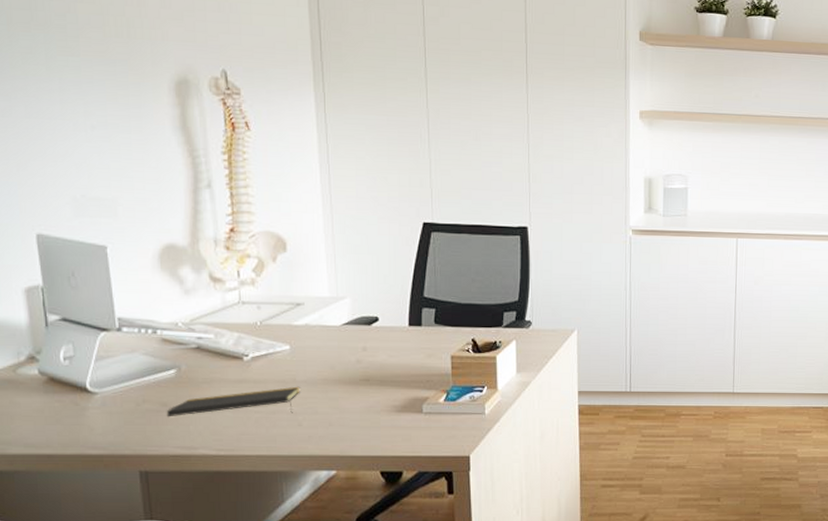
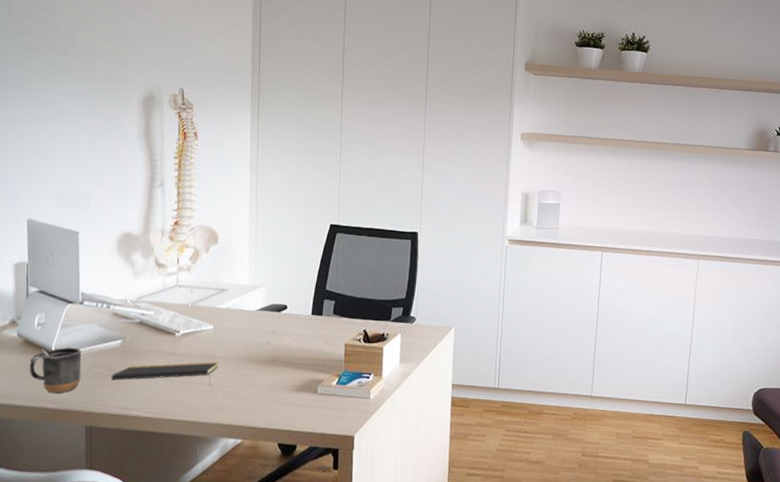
mug: none [58,382,128,438] -> present [29,347,82,394]

